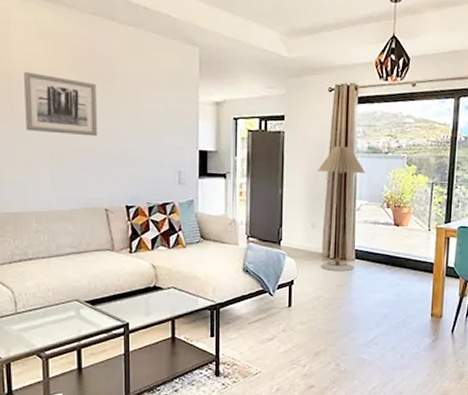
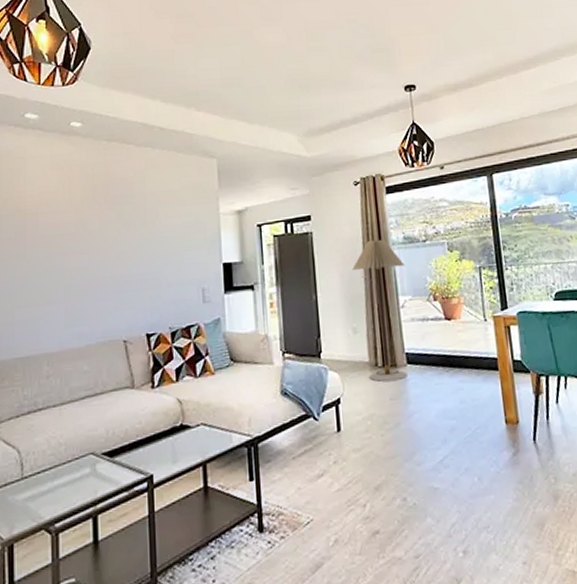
wall art: present [24,71,98,137] -> none [39,204,115,266]

